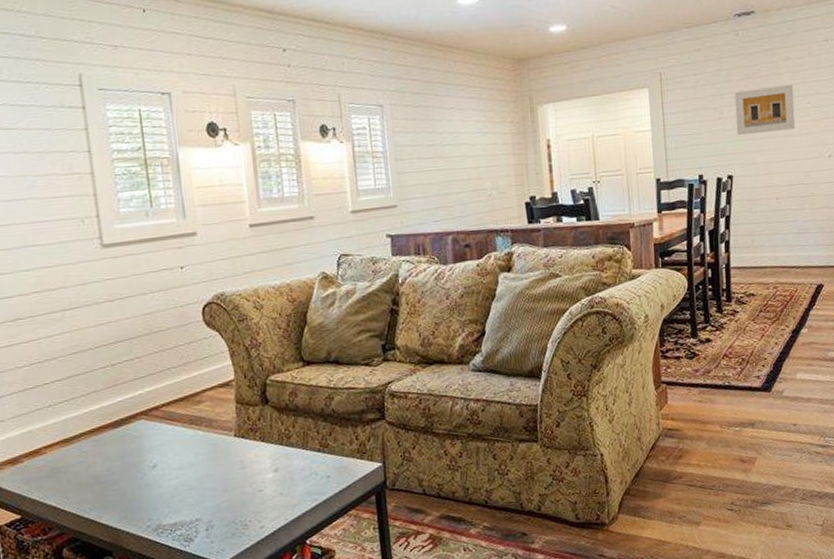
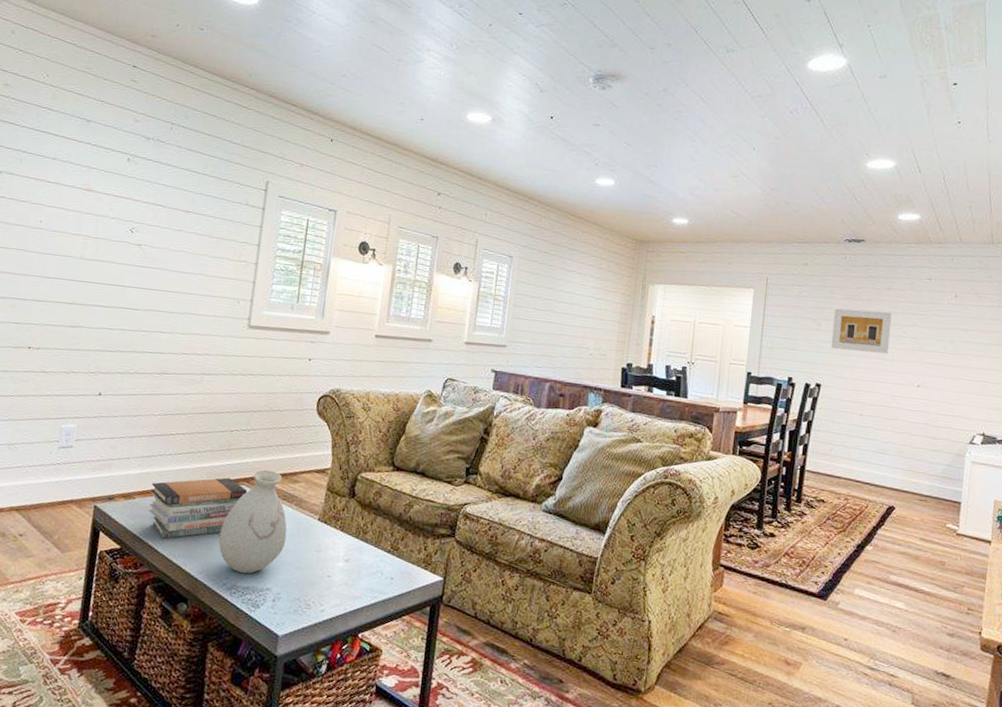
book stack: none [37,415,149,496] -> present [149,477,248,539]
vase: none [128,396,205,511] -> present [218,469,287,574]

